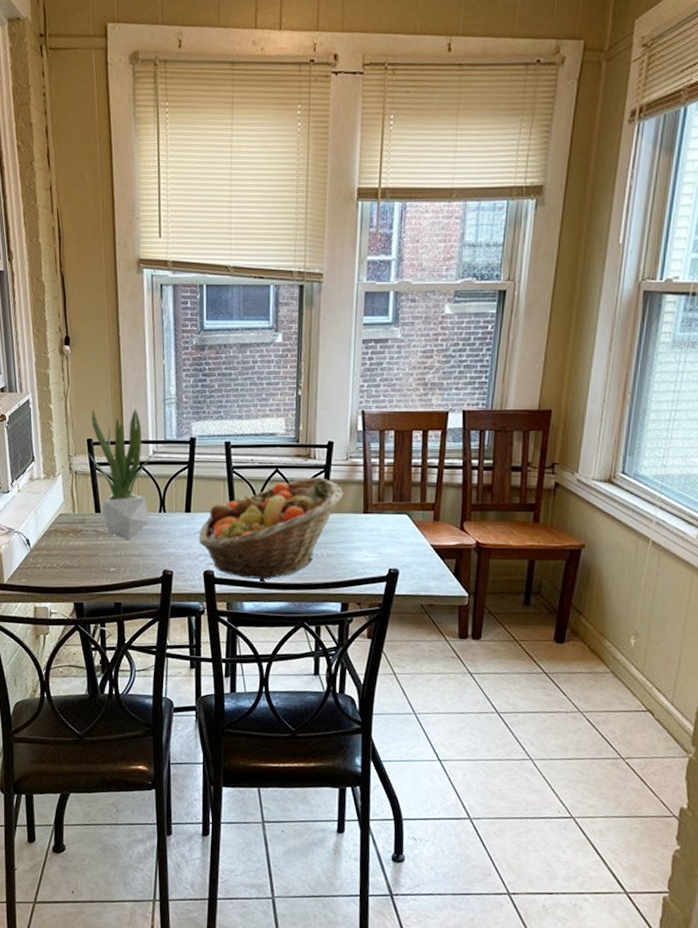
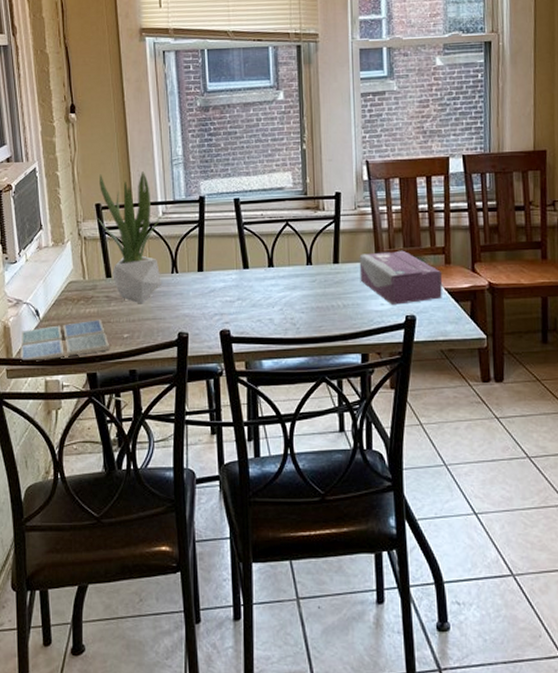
drink coaster: none [11,552,96,589] -> present [20,319,109,362]
fruit basket: present [198,477,344,580] -> none [212,228,355,336]
tissue box: none [346,504,429,558] -> present [359,250,442,305]

